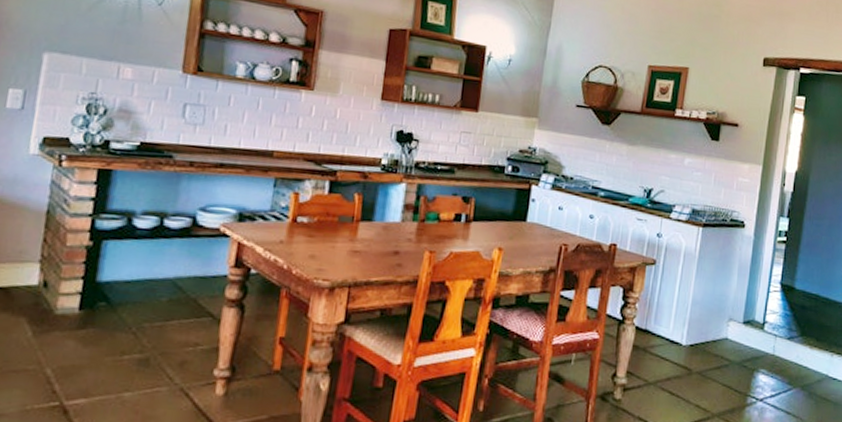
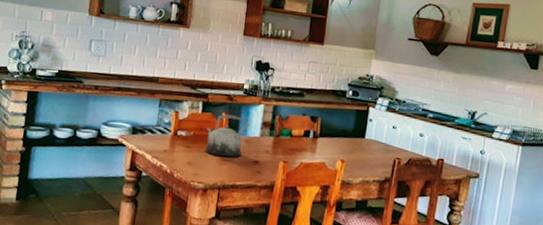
teapot: none [332,195,388,248] -> present [205,114,250,158]

